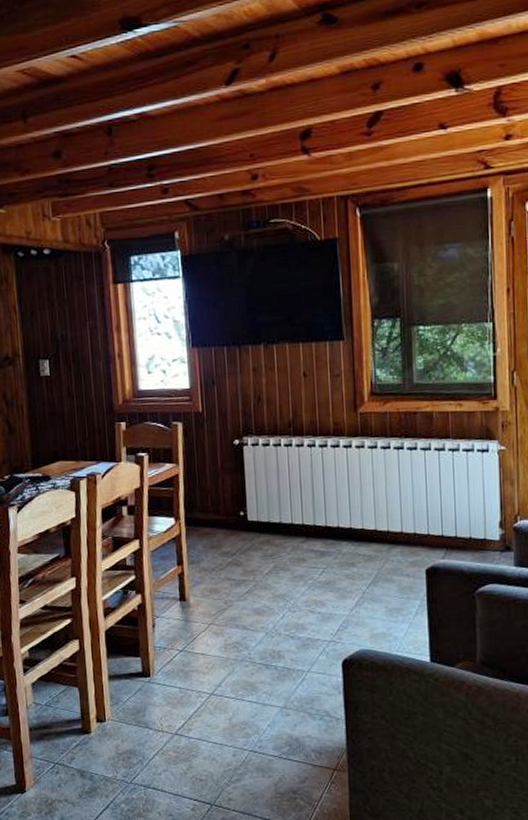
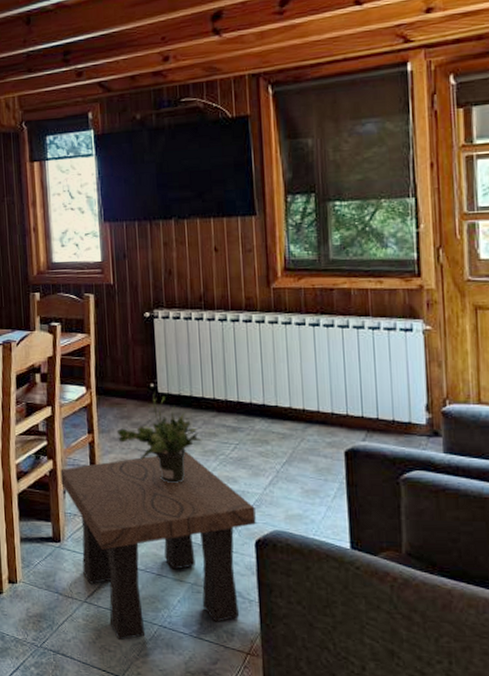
side table: none [149,578,343,769] -> present [60,451,256,641]
potted plant: none [206,521,292,611] -> present [116,393,203,484]

